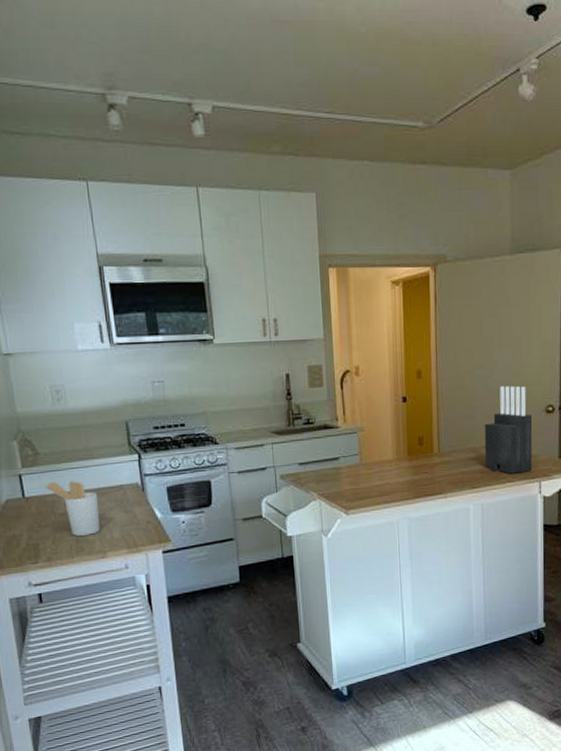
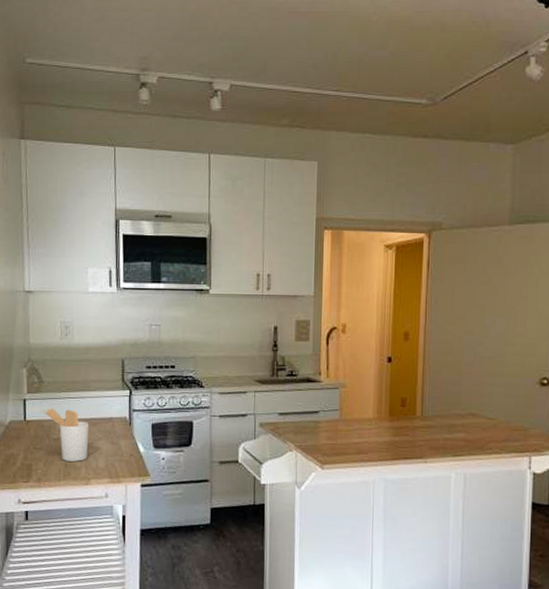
knife block: present [484,385,533,474] -> none [470,354,525,446]

